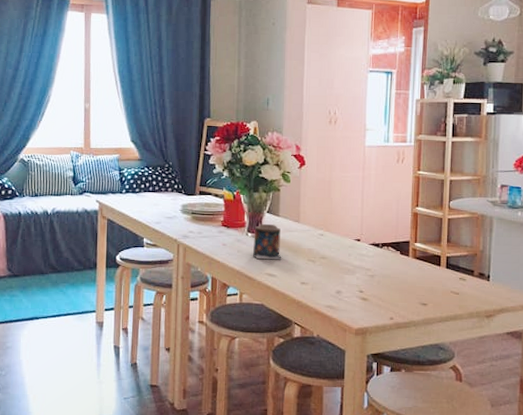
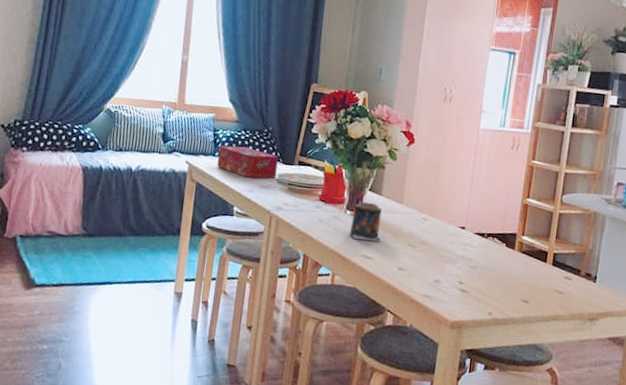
tissue box: none [125,182,181,211] -> present [217,145,279,179]

